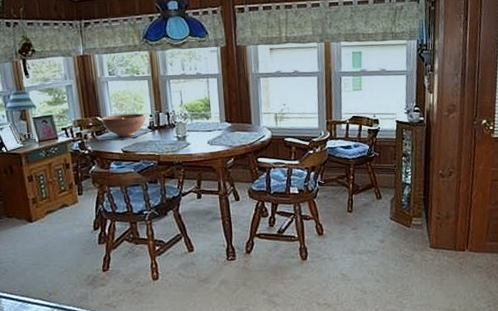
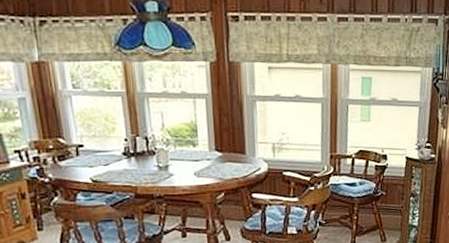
fruit bowl: present [102,113,146,137] -> none [65,136,120,164]

